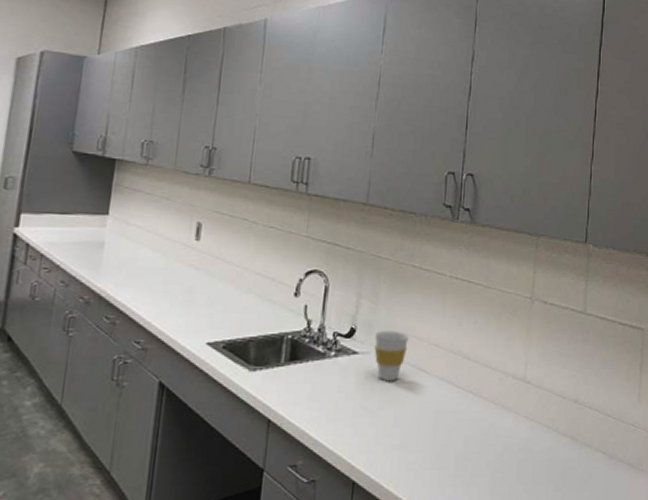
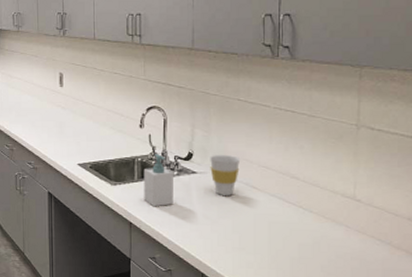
soap bottle: none [290,330,330,398] -> present [143,154,173,207]

